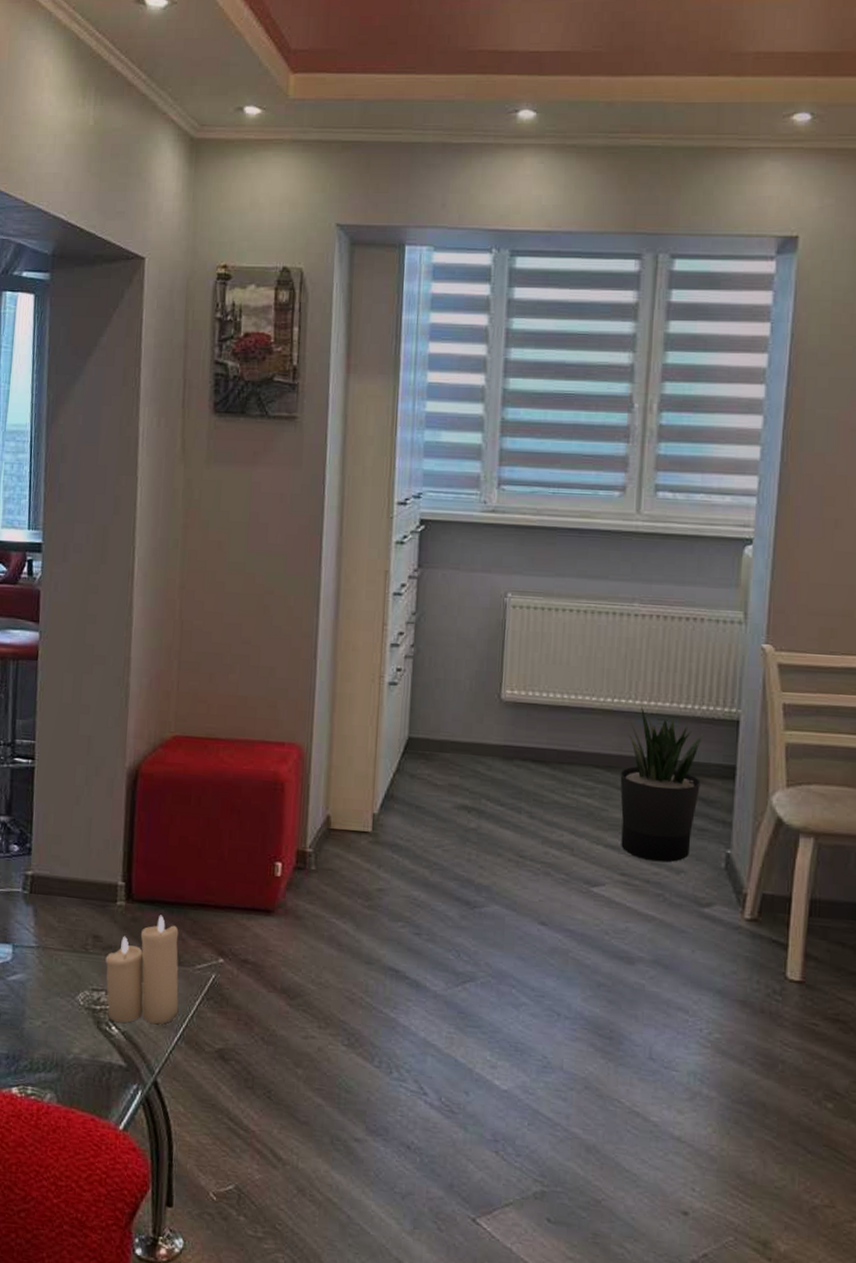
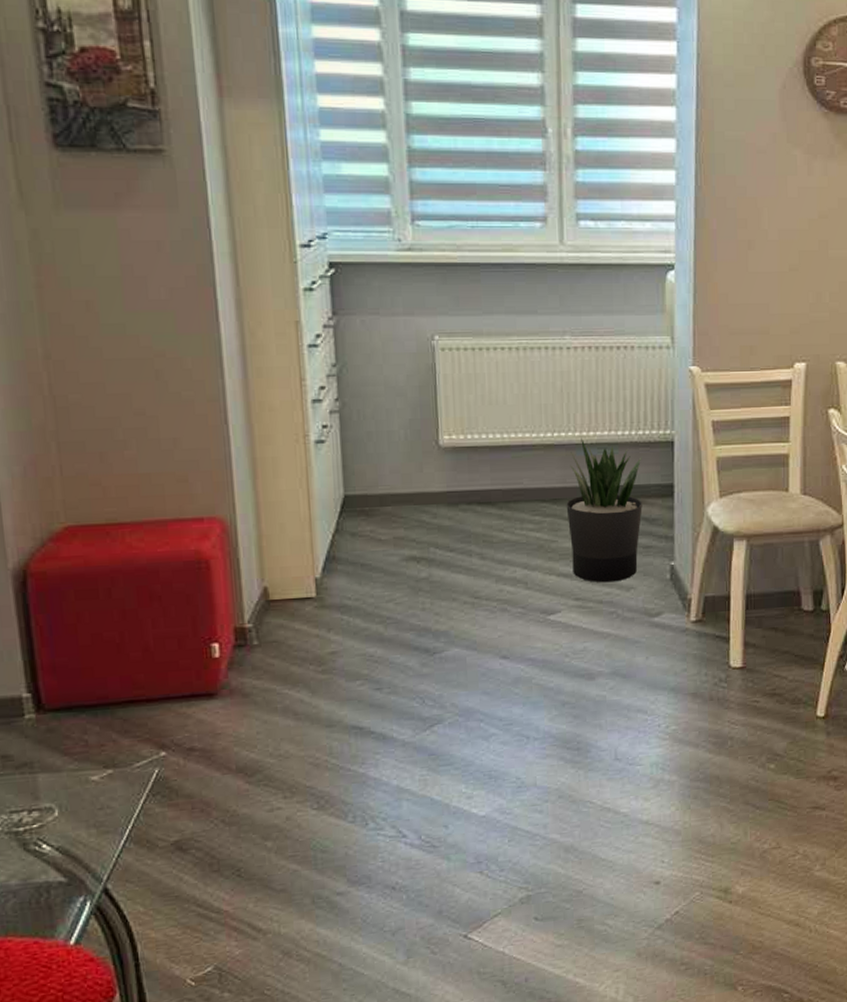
candle: present [105,915,179,1025] -> none [21,720,121,840]

